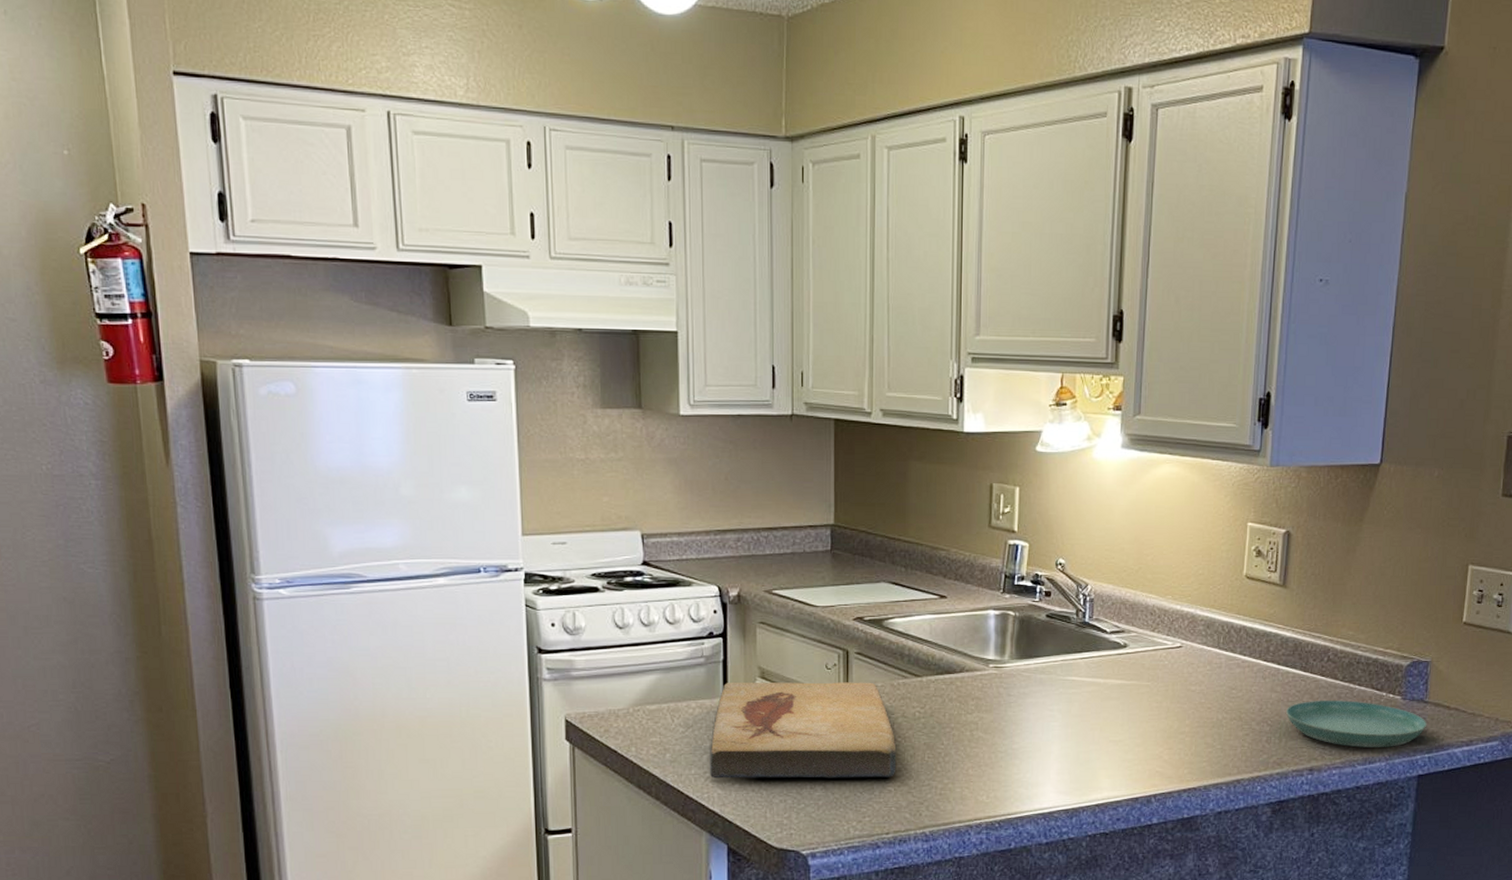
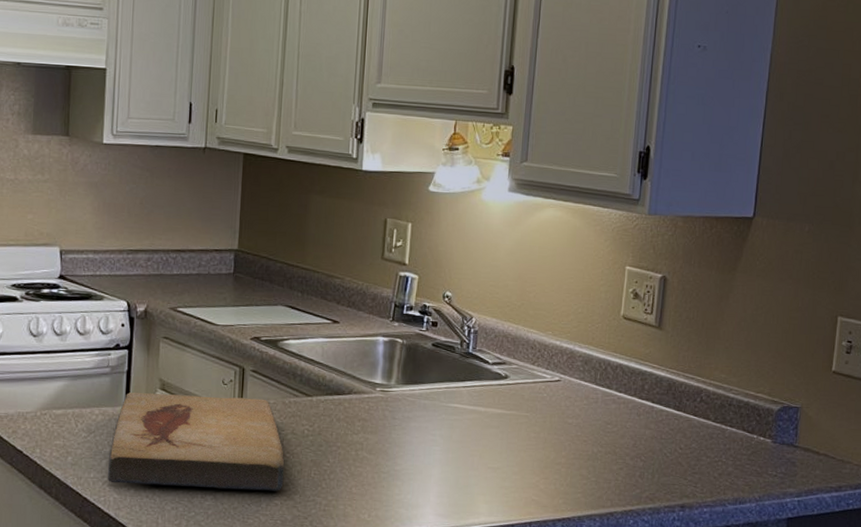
saucer: present [1286,700,1427,748] -> none [659,439,797,489]

